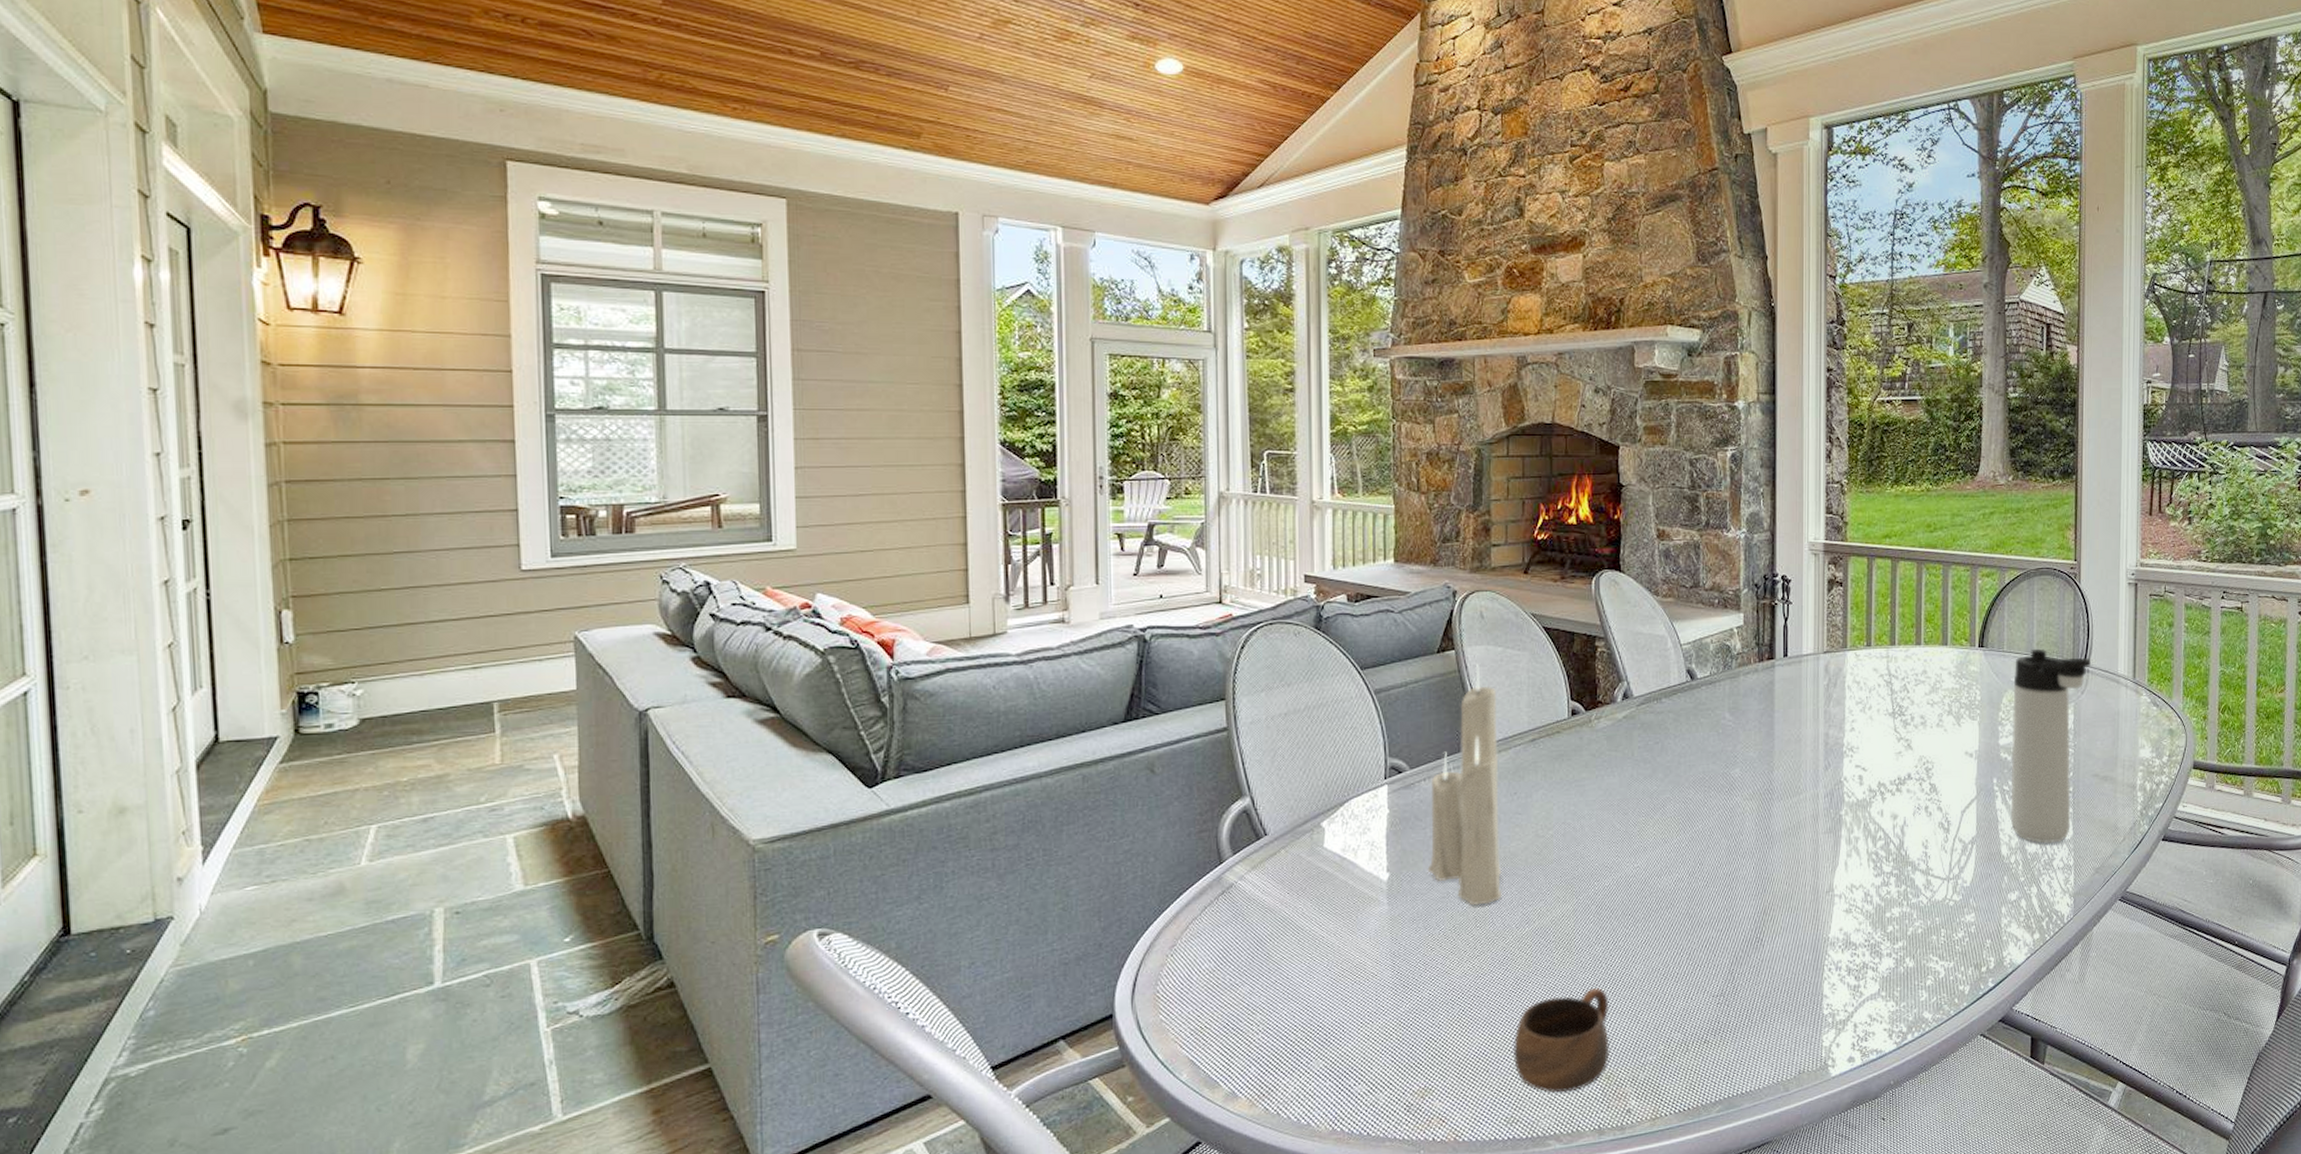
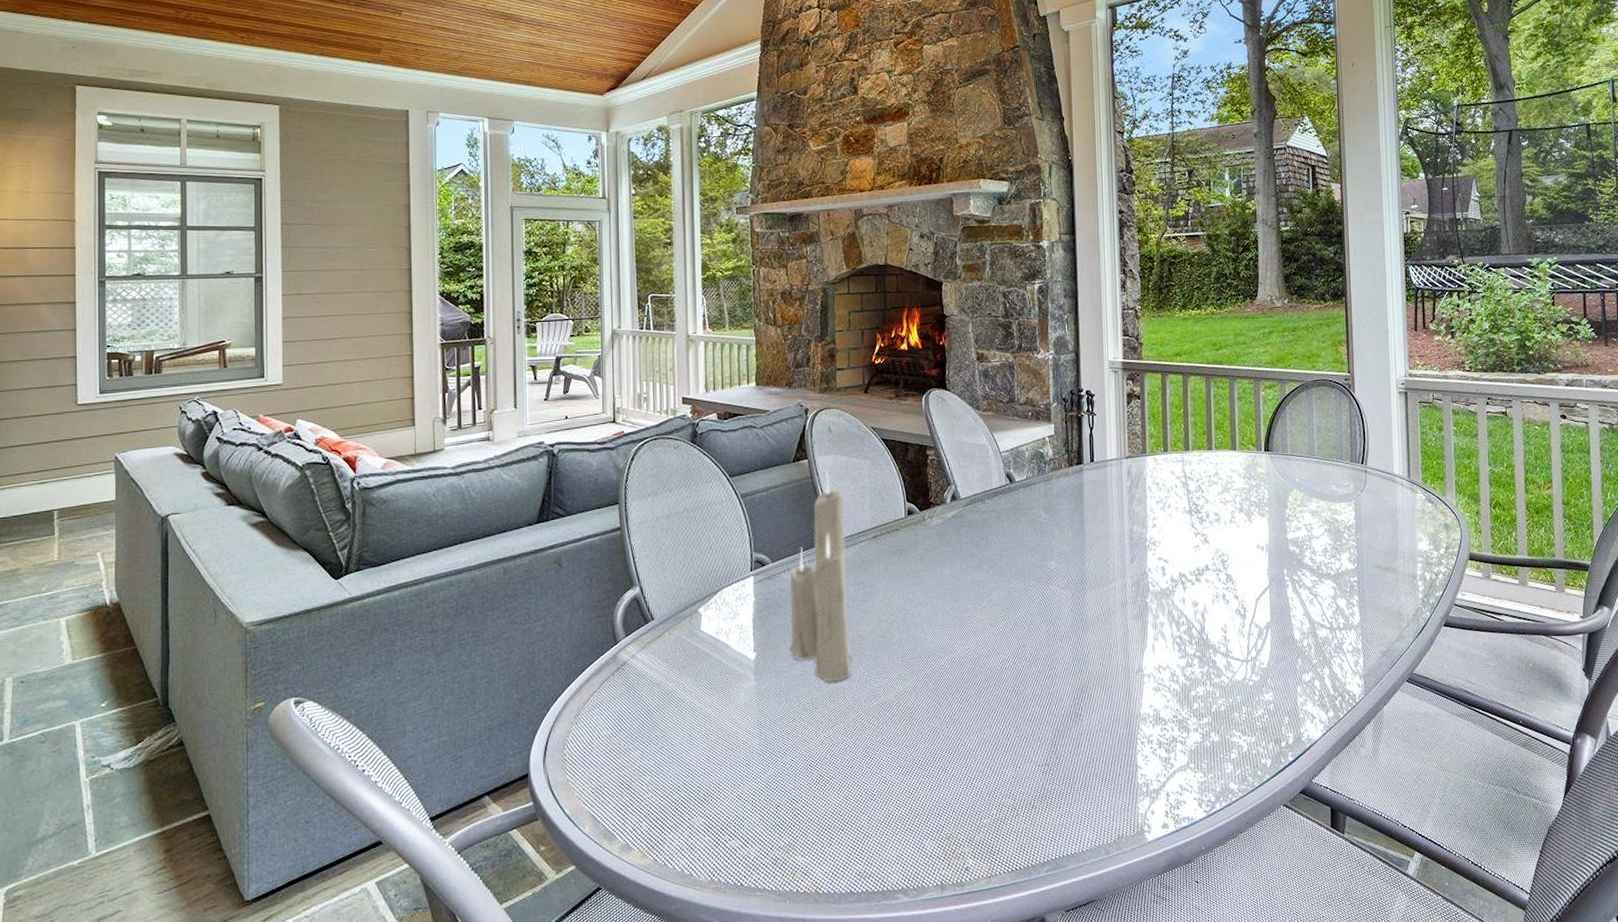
cup: present [1513,988,1609,1093] -> none [864,757,948,851]
thermos bottle: present [2011,648,2092,843] -> none [1298,452,1369,629]

